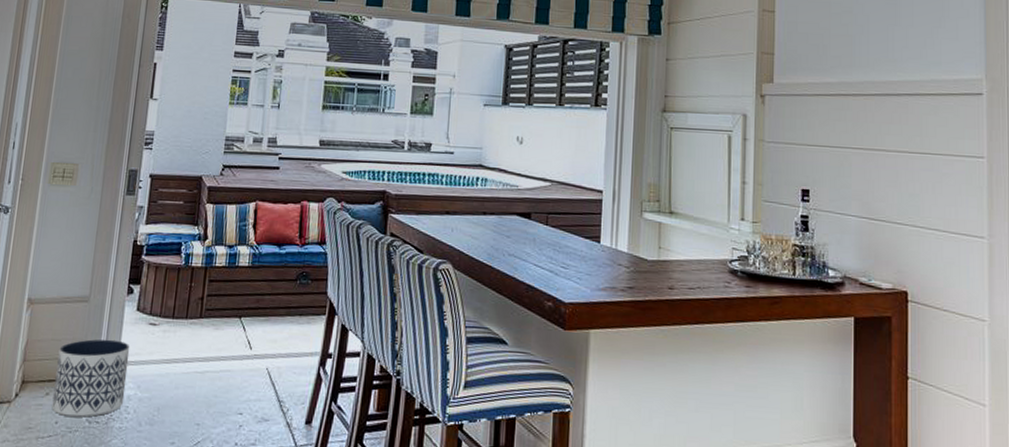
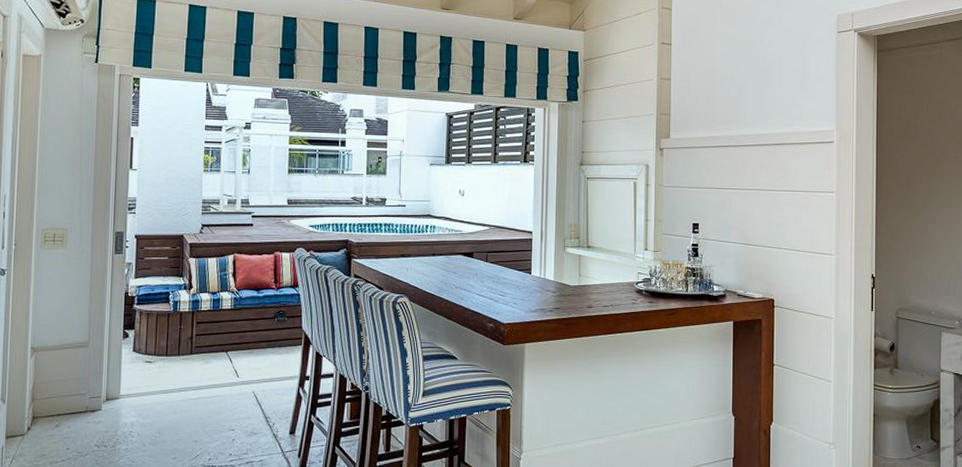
planter: present [51,339,130,418] -> none [62,377,130,443]

